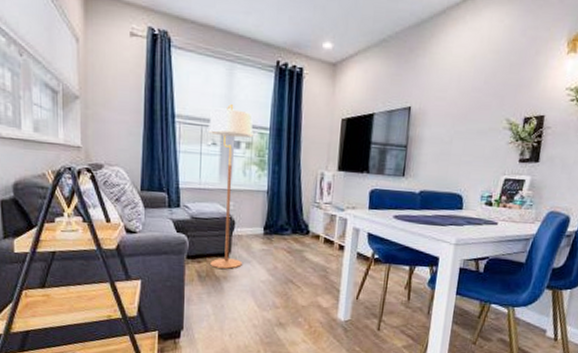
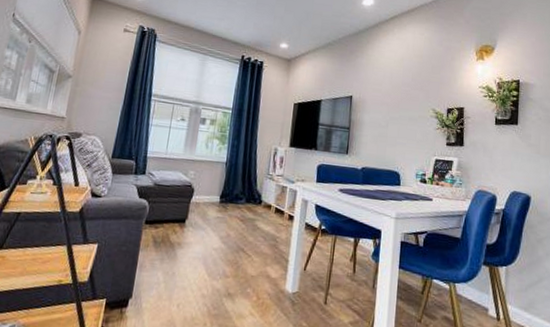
floor lamp: present [208,104,254,269] -> none [166,88,218,236]

